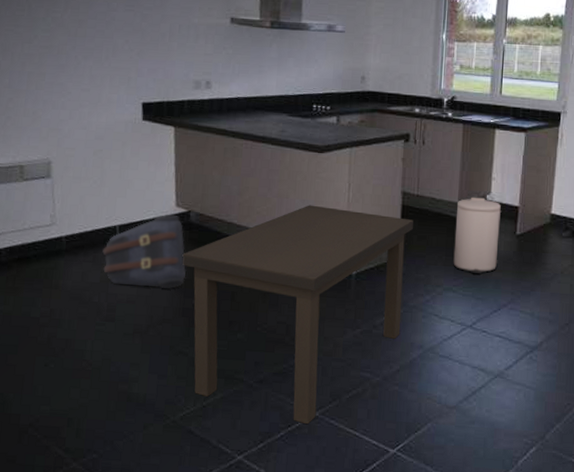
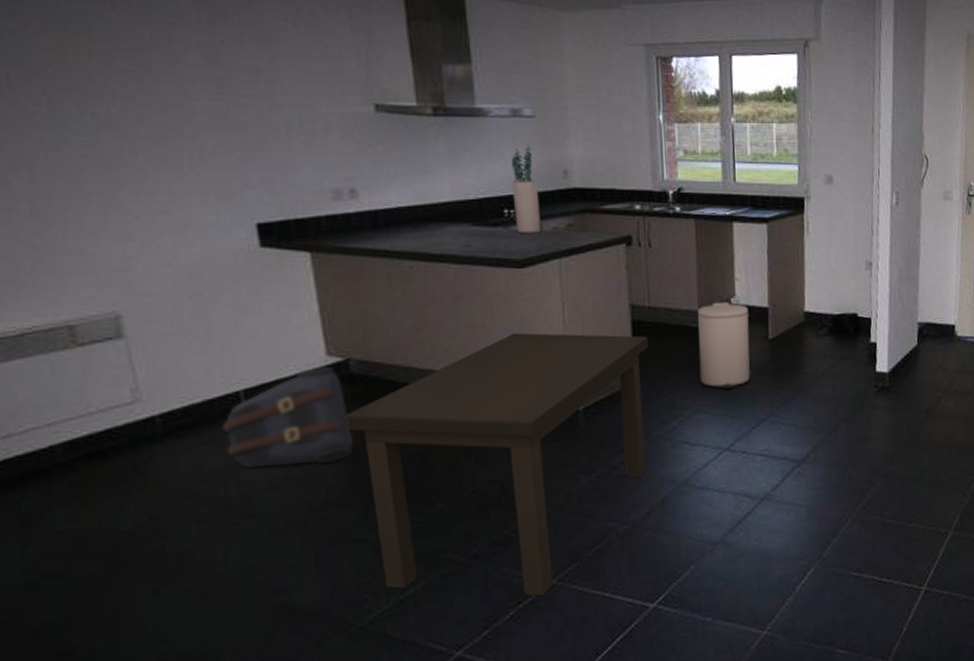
vase: none [320,52,341,127] -> present [511,143,542,235]

